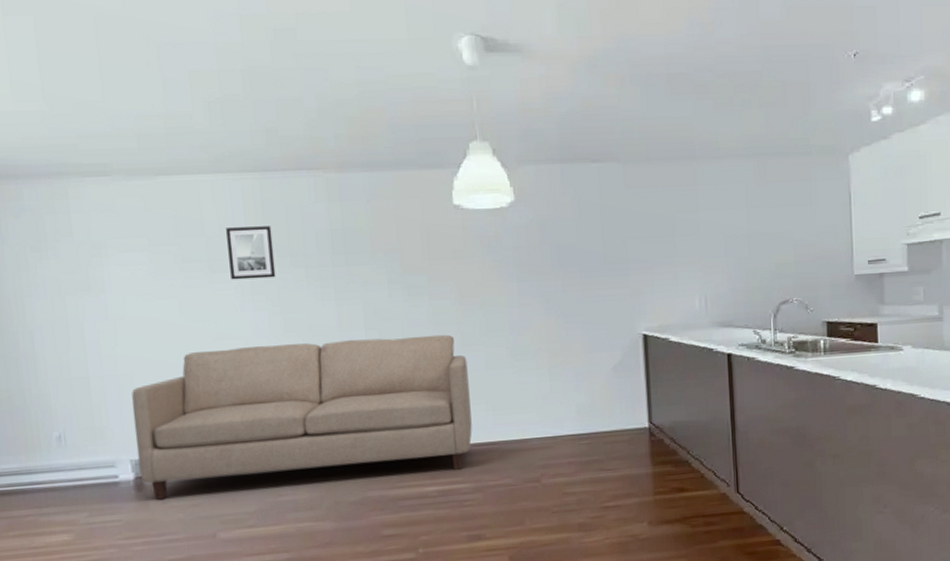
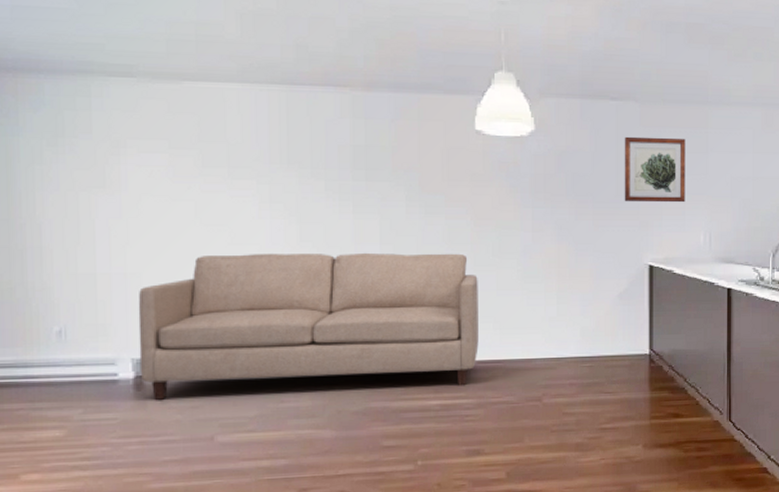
wall art: present [226,226,276,280] -> none [249,136,295,188]
wall art: none [608,198,677,270] -> present [624,136,686,203]

